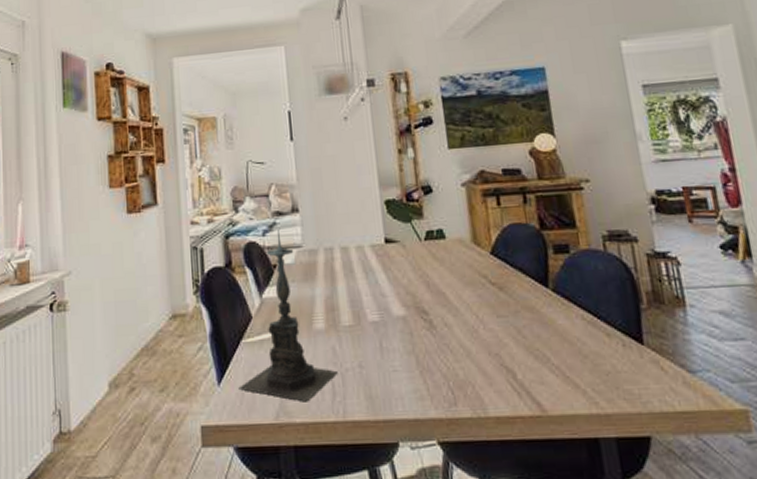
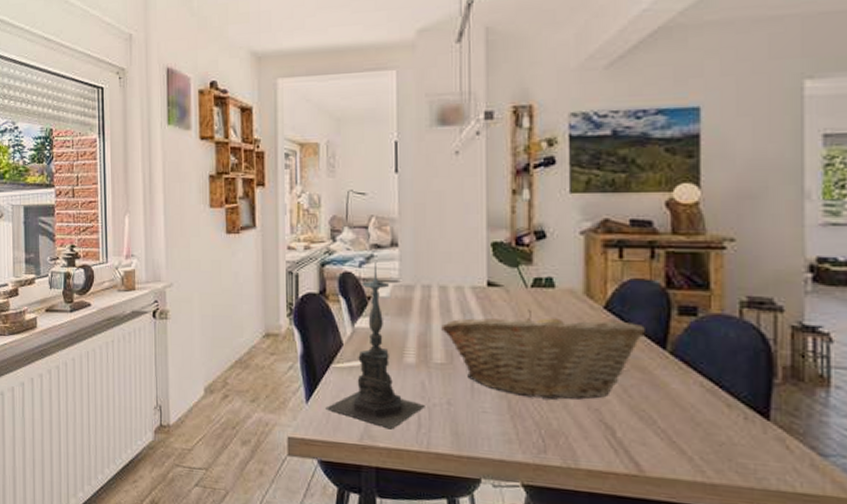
fruit basket: none [346,262,529,349] -> present [441,309,645,400]

